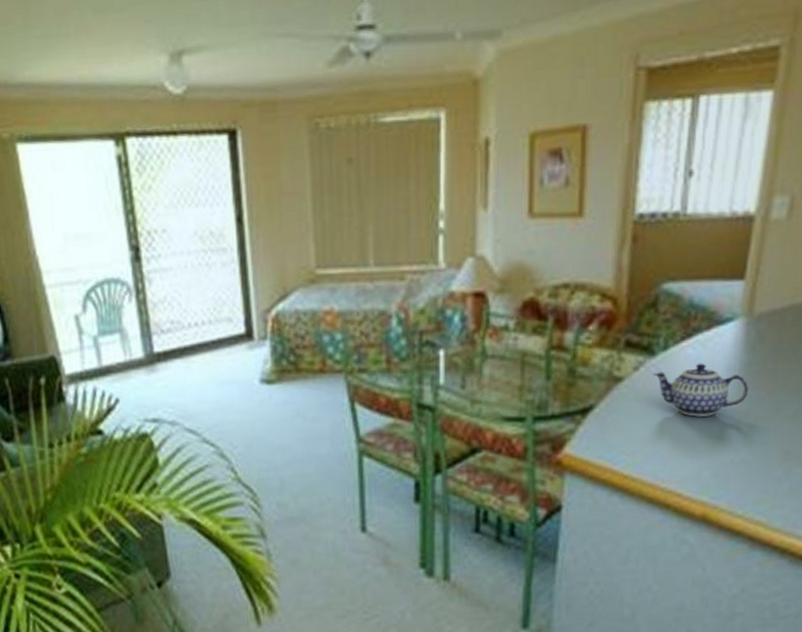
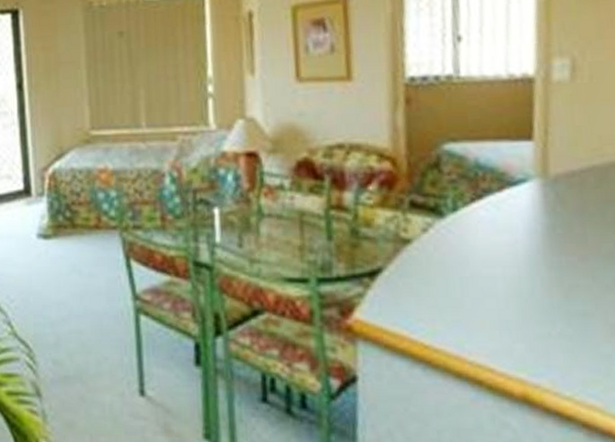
teapot: present [653,363,748,417] -> none [444,226,556,283]

